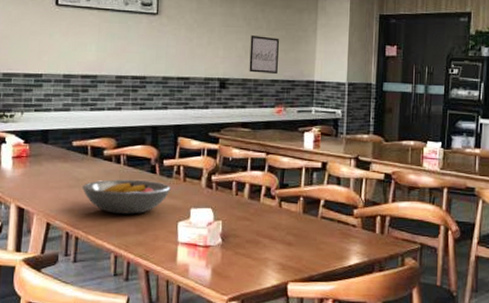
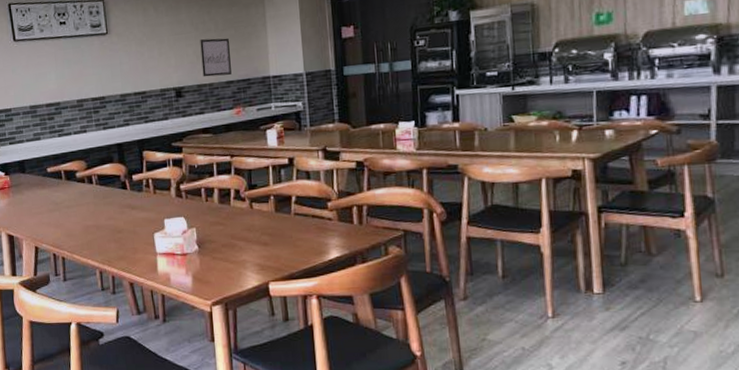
fruit bowl: present [81,179,172,214] -> none [61,197,144,232]

